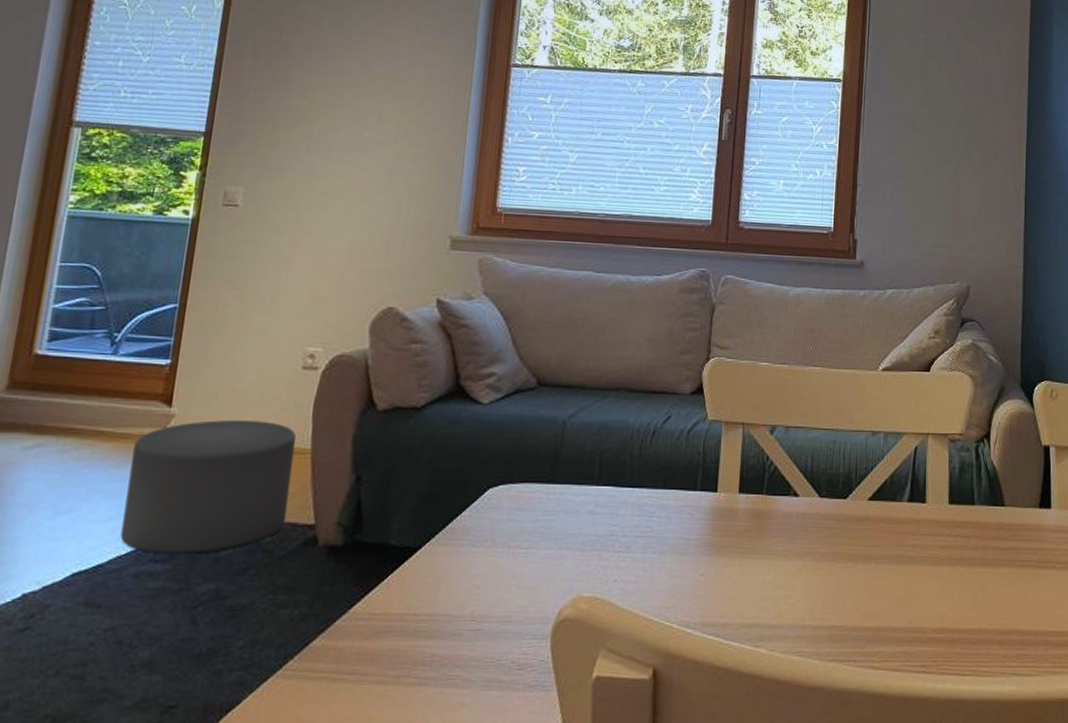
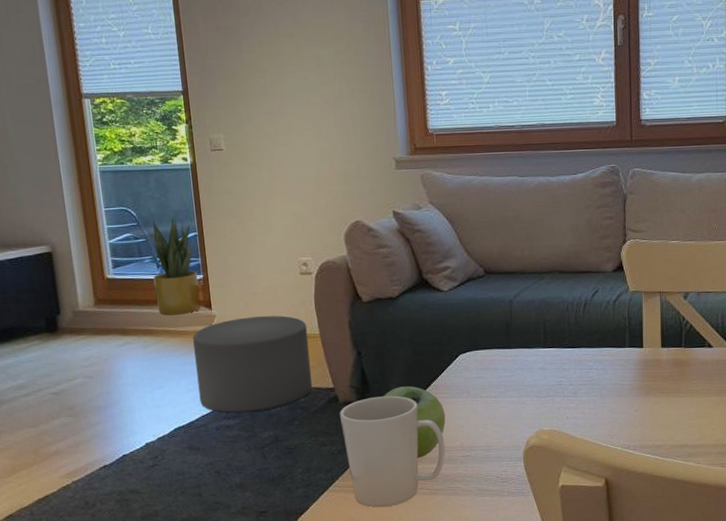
planter: none [95,282,172,412] -> present [144,217,200,316]
mug: none [310,539,451,704] -> present [339,395,445,508]
fruit: none [380,527,458,631] -> present [384,386,446,458]

